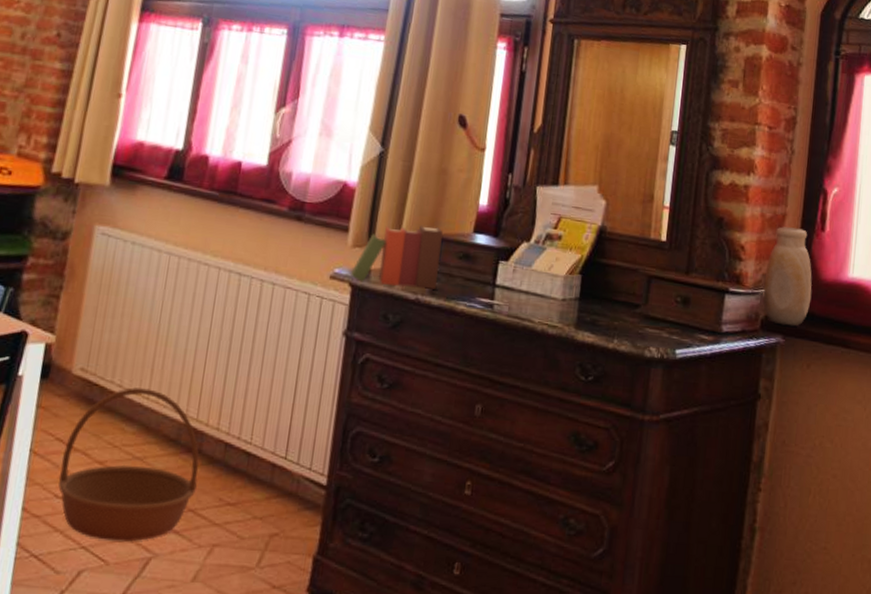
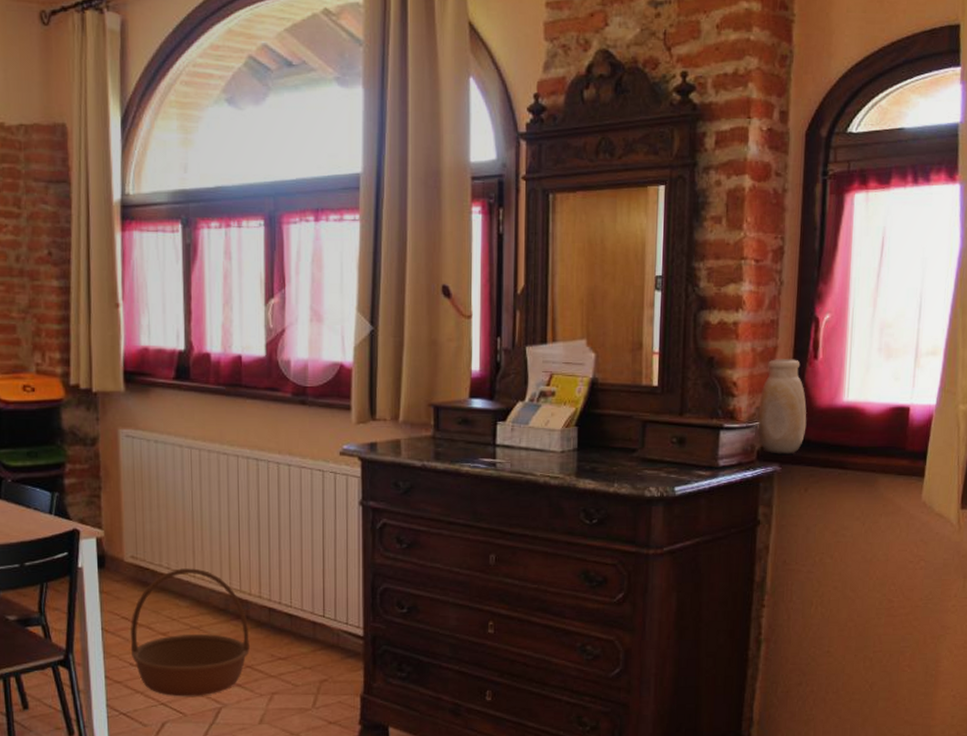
books: present [351,225,443,289] -> none [359,397,440,456]

